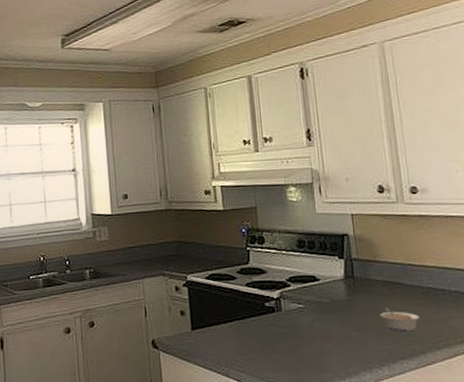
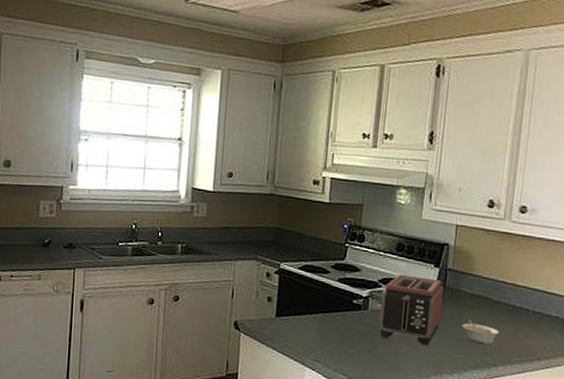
toaster: none [291,270,357,341] -> present [379,274,444,346]

